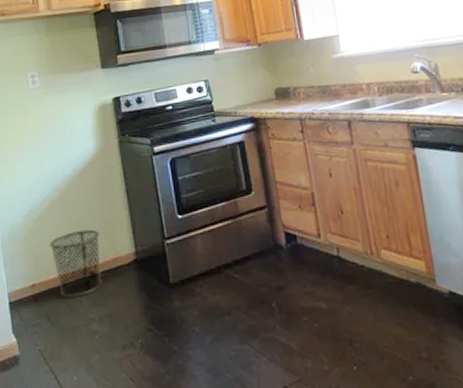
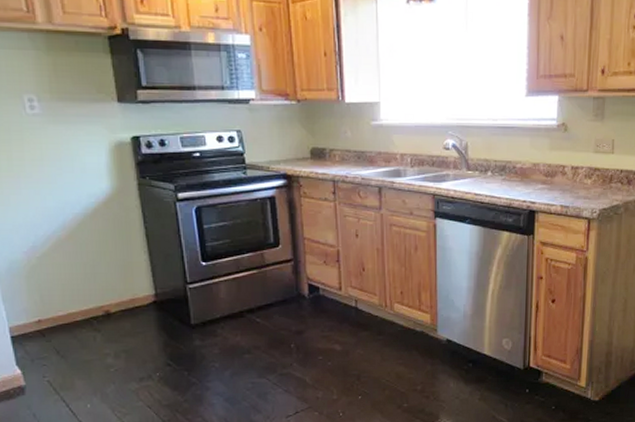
waste bin: present [50,229,102,299] -> none [57,270,118,335]

